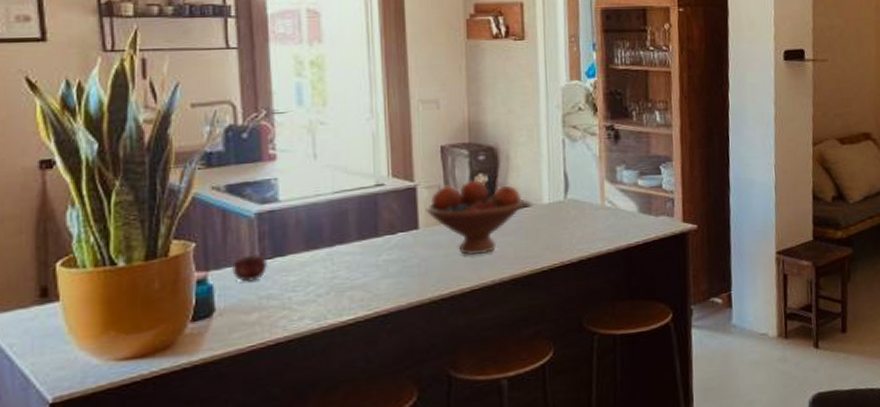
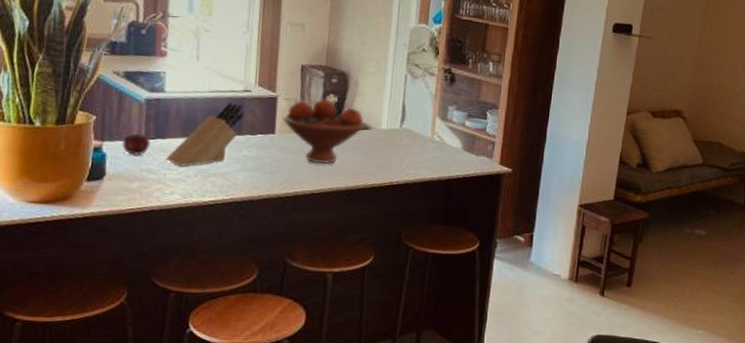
knife block: none [289,200,378,285] -> present [166,102,243,167]

